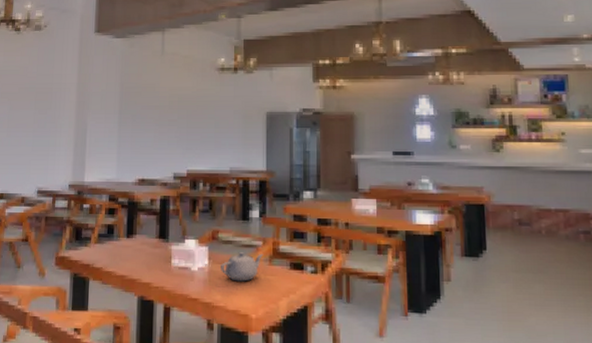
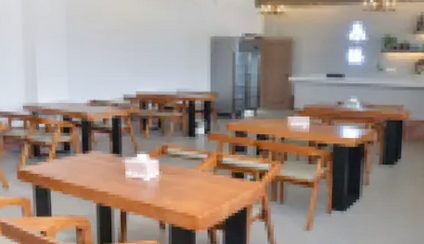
teapot: present [221,252,264,282] -> none [170,164,209,189]

